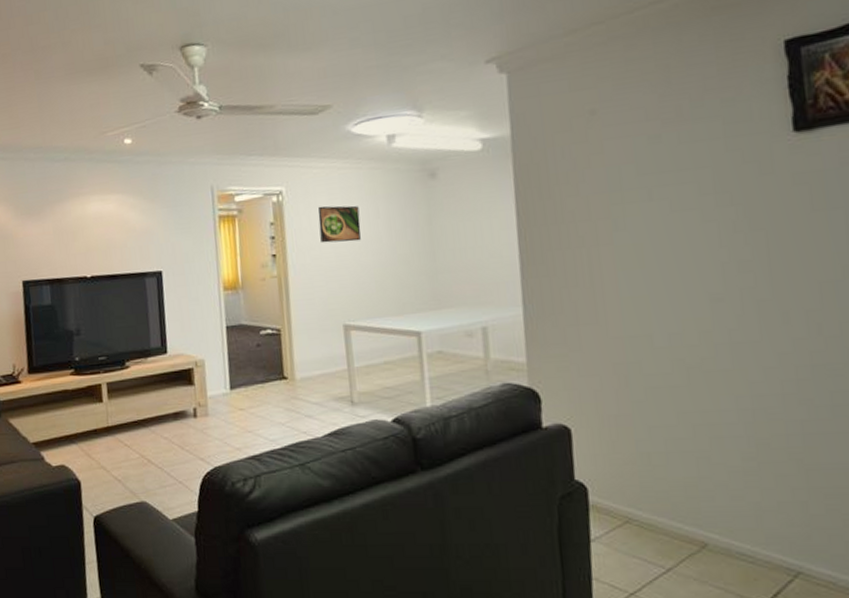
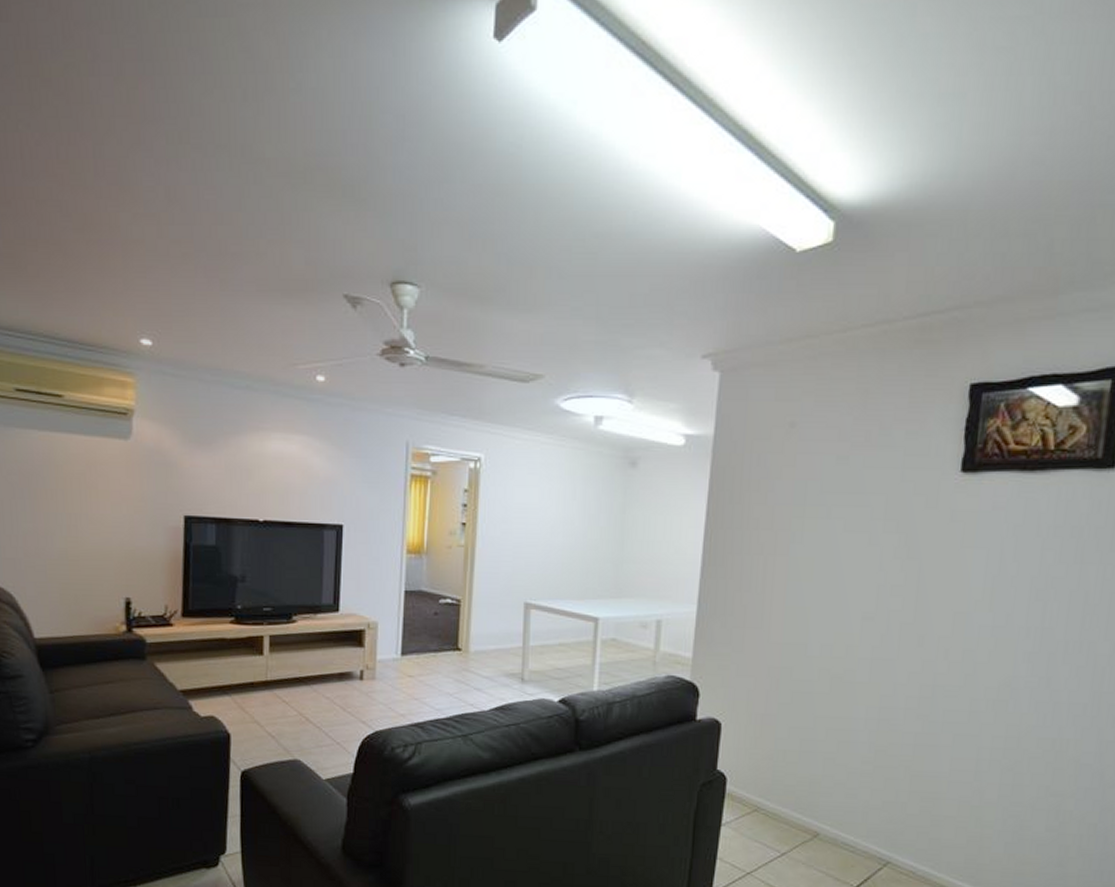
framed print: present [318,205,362,244] -> none [513,479,556,520]

